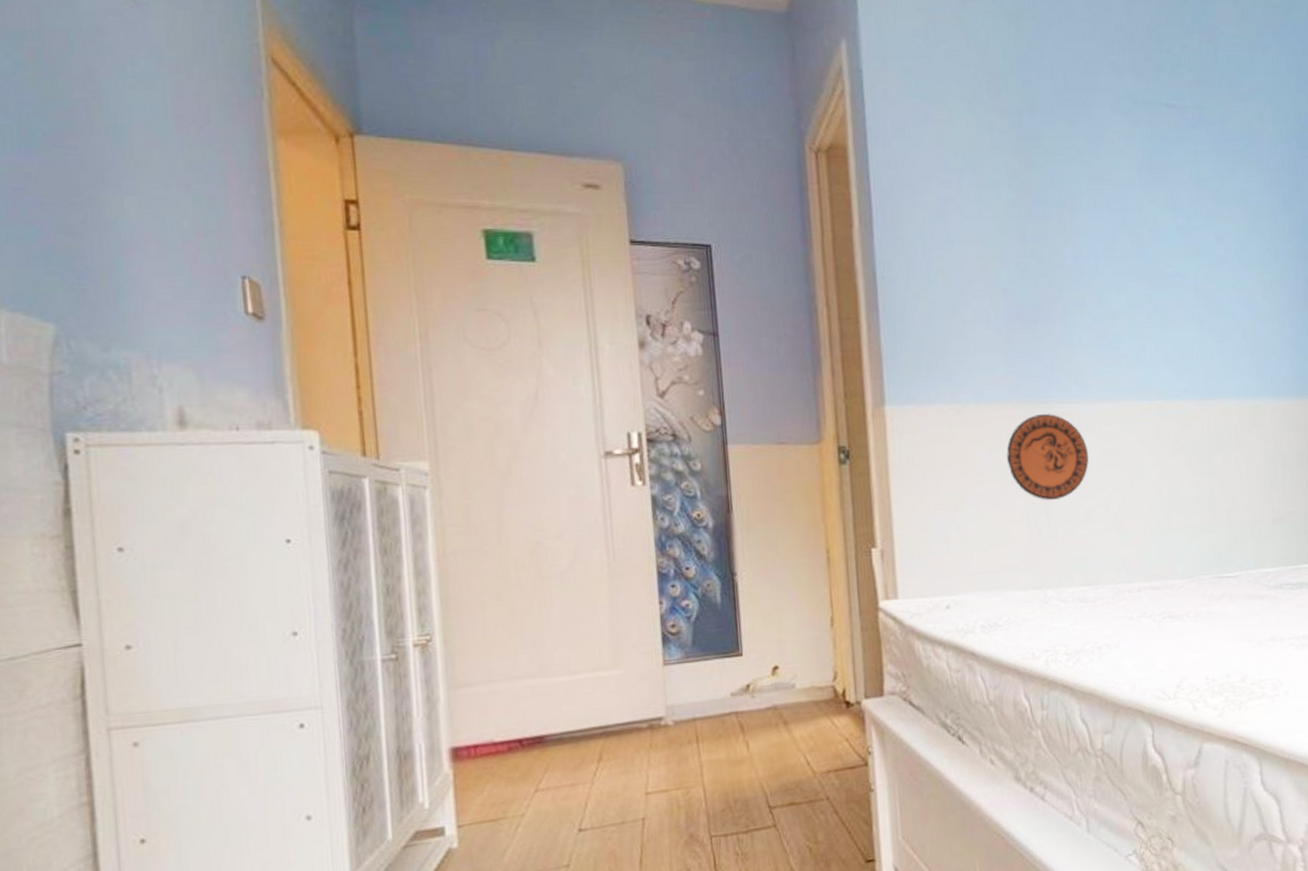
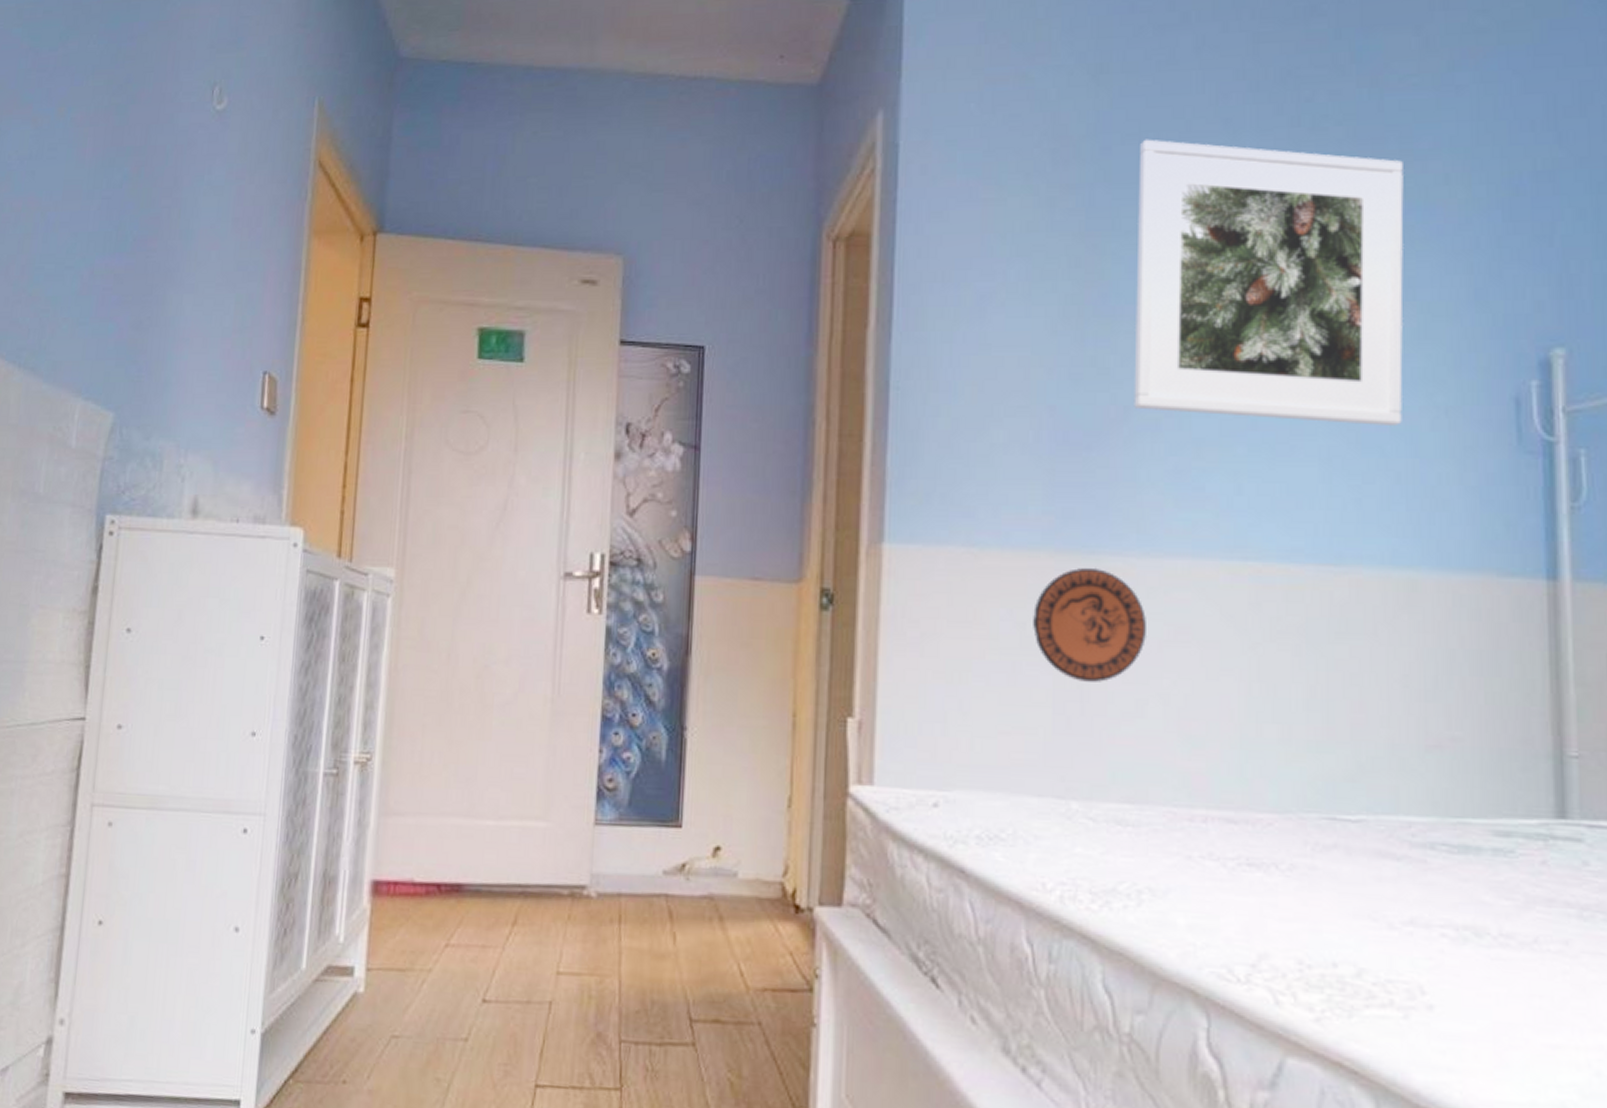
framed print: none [1052,75,1245,297] -> present [1134,139,1404,425]

